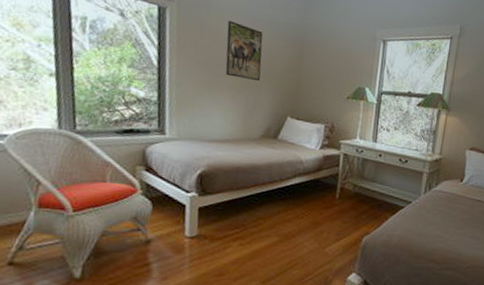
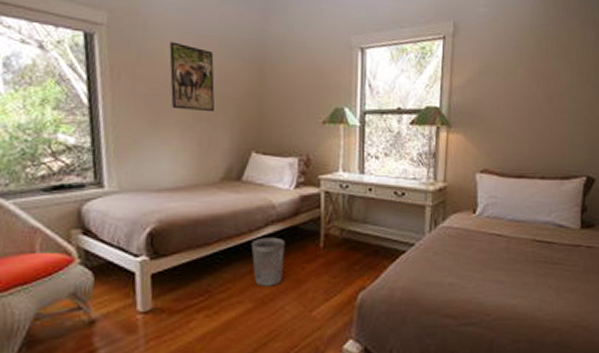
wastebasket: none [280,186,308,226] -> present [251,237,285,287]

